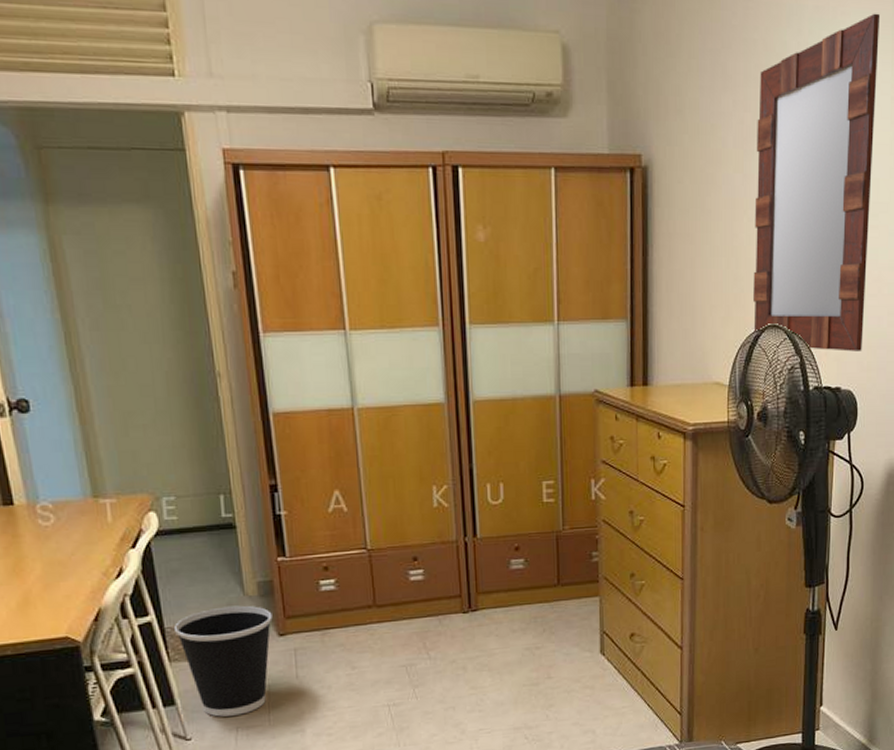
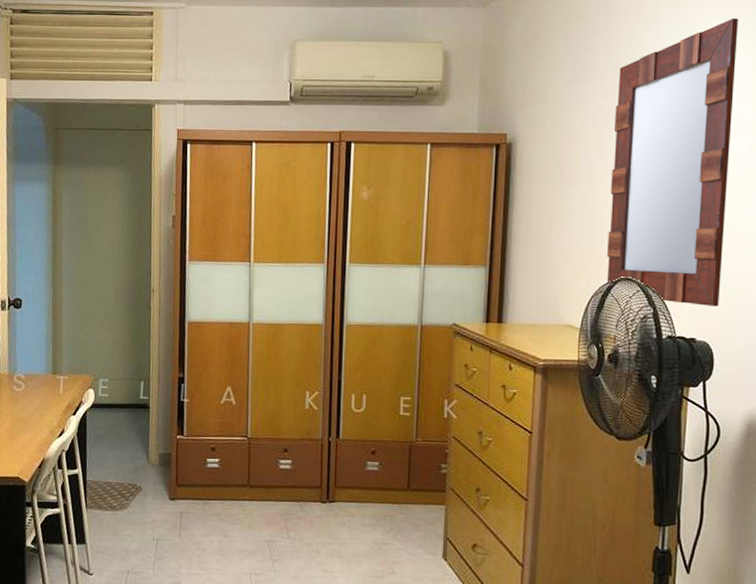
wastebasket: present [175,605,273,717] -> none [94,469,167,561]

